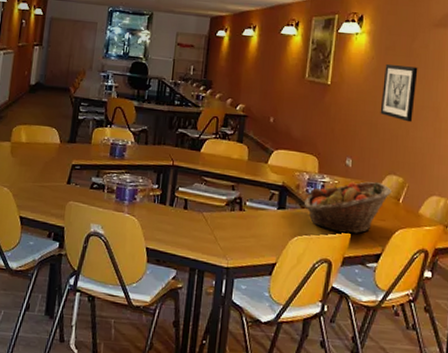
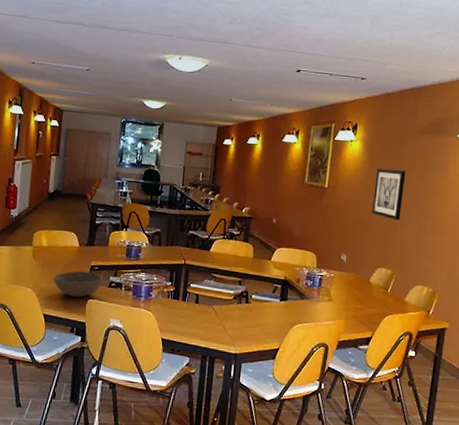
bowl: none [31,170,85,199] -> present [53,271,104,298]
fruit basket: present [305,181,393,234] -> none [304,274,382,321]

